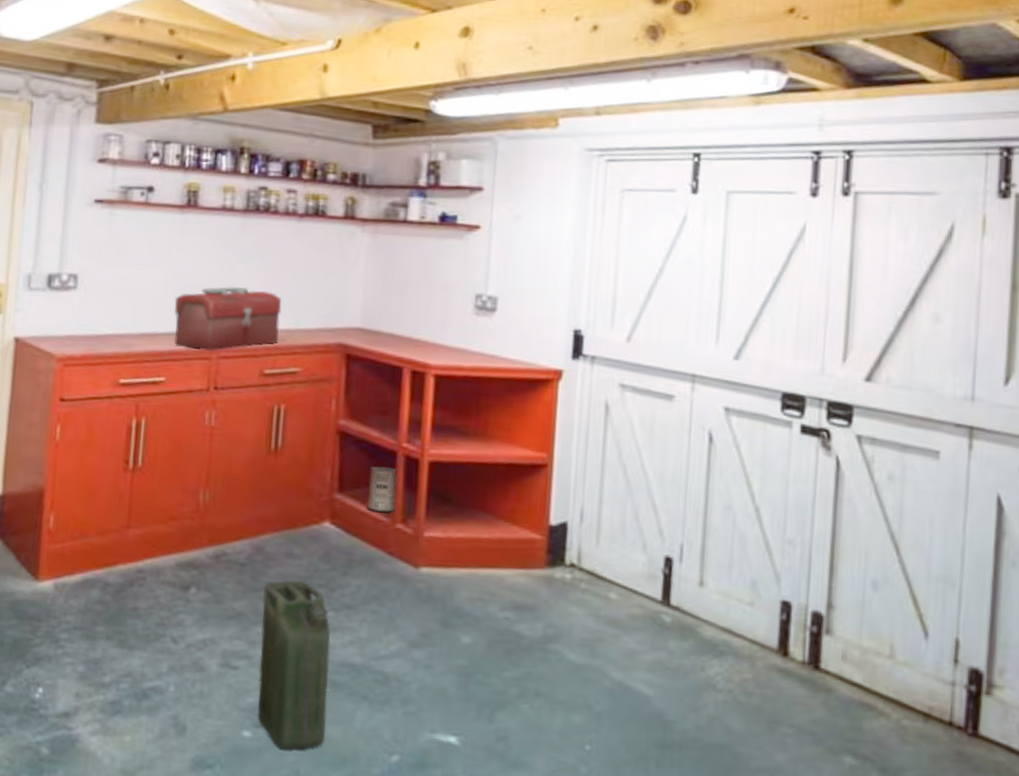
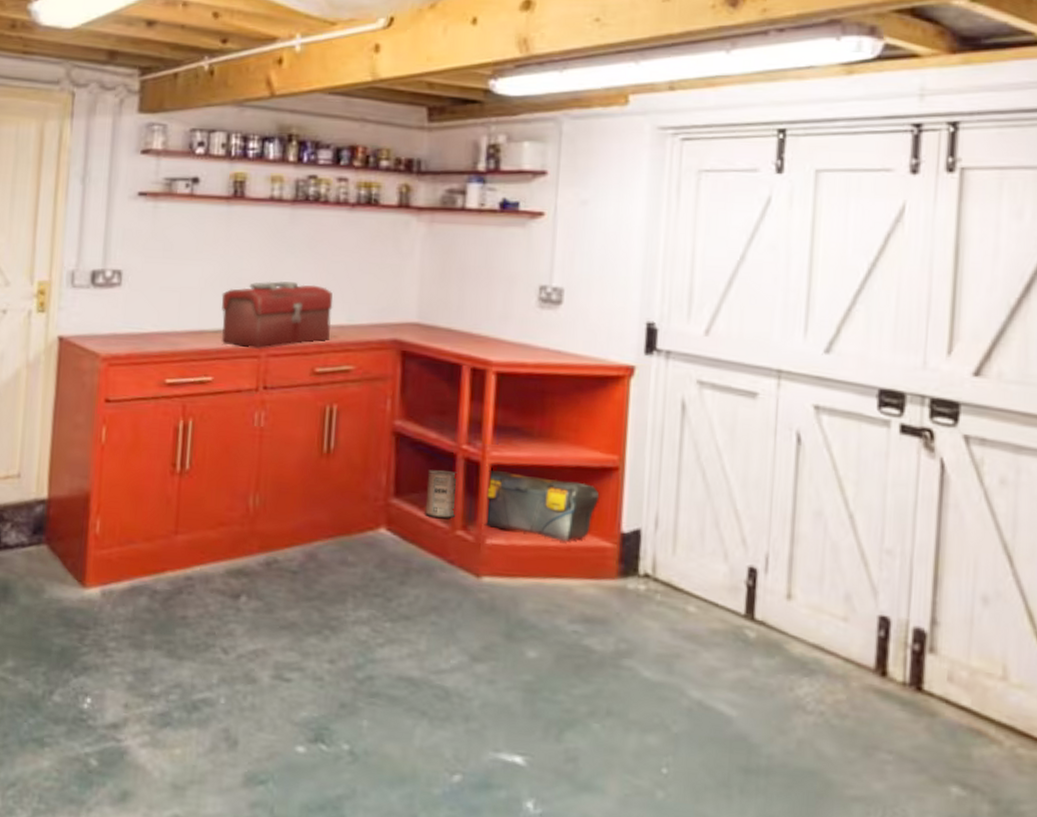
fuel can: present [258,580,331,750] -> none [312,589,388,768]
toolbox: none [421,467,530,534] -> present [482,470,600,541]

